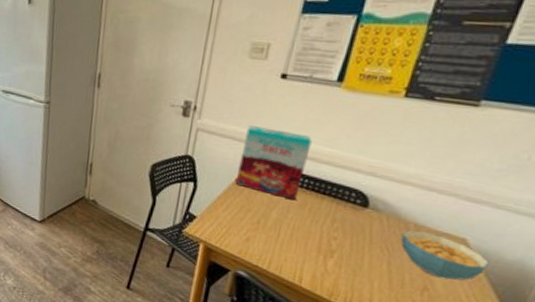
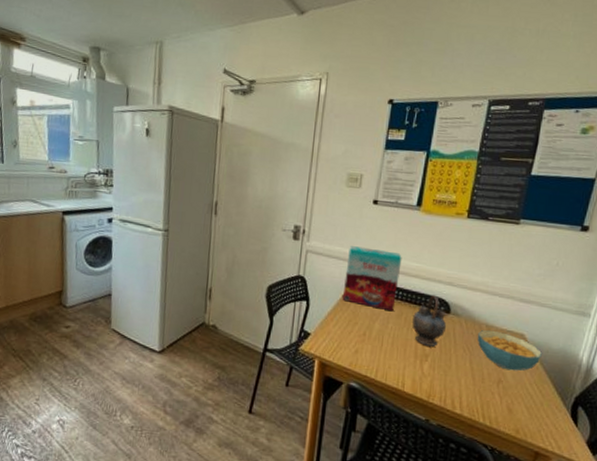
teapot: none [317,185,362,243] -> present [411,295,447,347]

